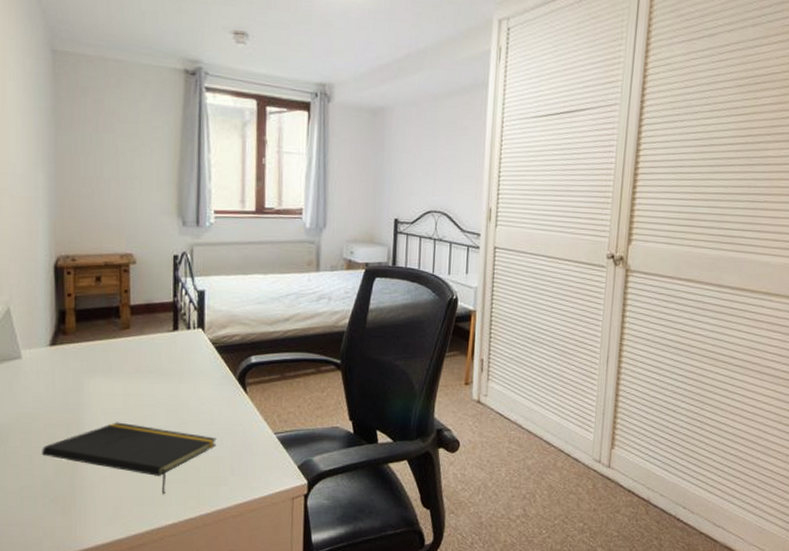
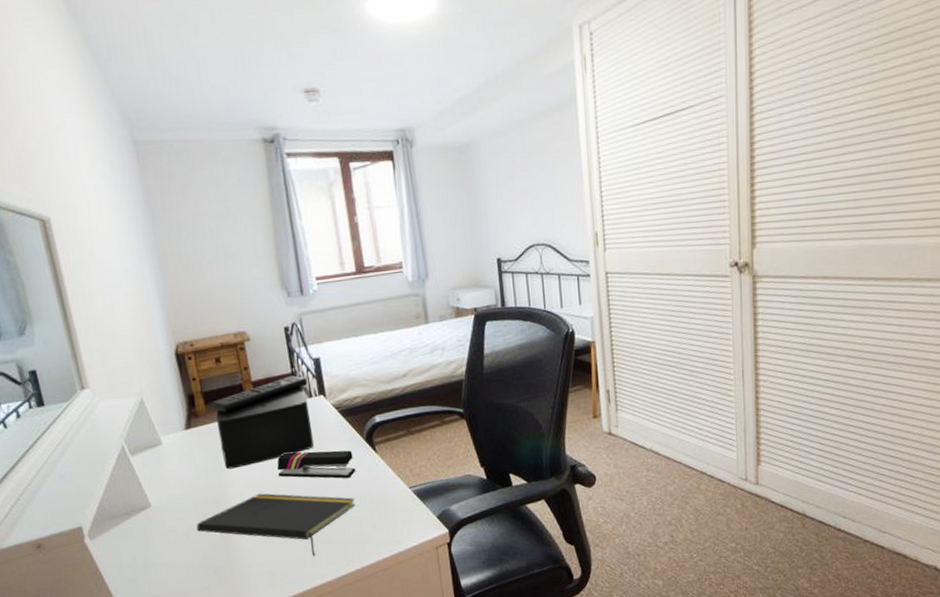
speaker: none [82,304,189,393] -> present [210,375,314,469]
stapler: none [141,382,223,417] -> present [277,450,356,479]

